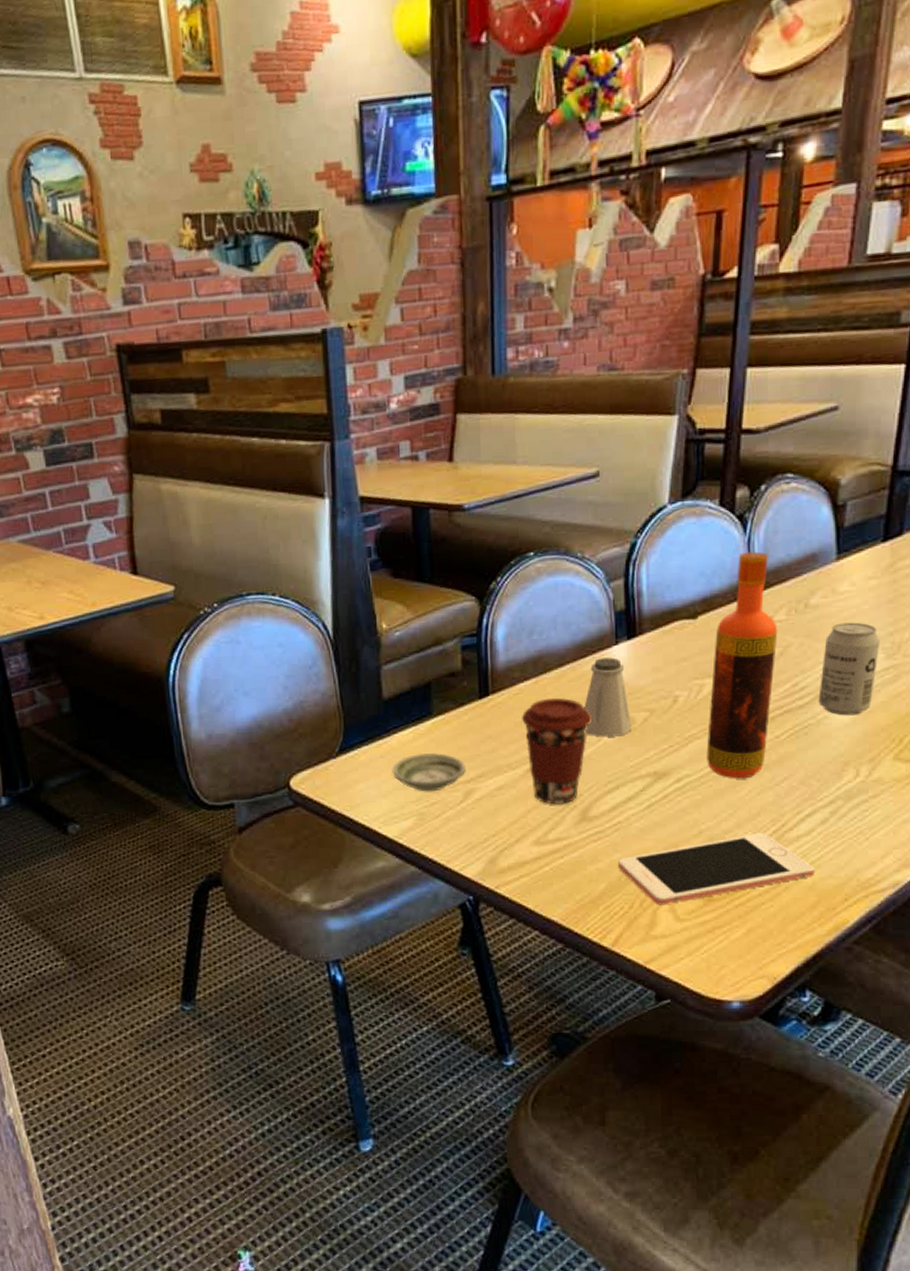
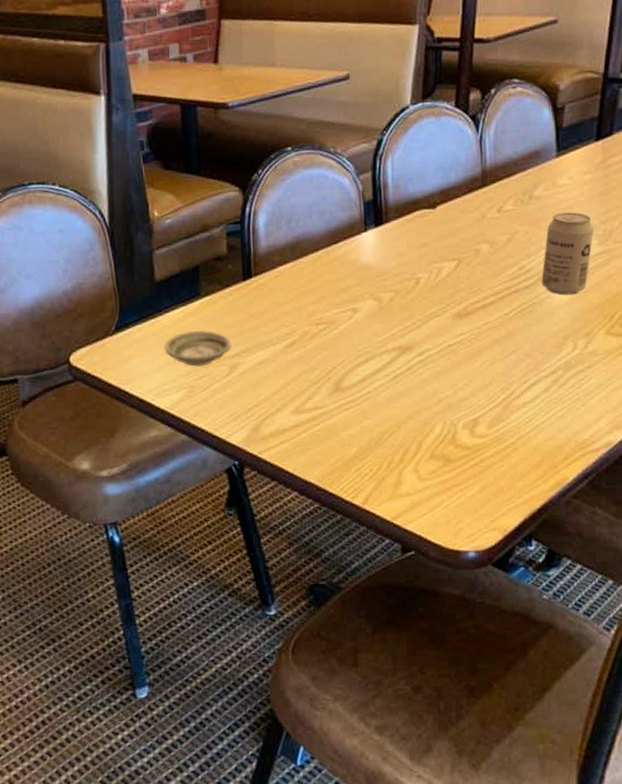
coffee cup: present [522,697,593,805] -> none [281,279,345,377]
saltshaker: present [584,657,632,737] -> none [337,243,380,315]
cell phone: present [618,833,815,906] -> none [368,400,539,467]
hot sauce: present [706,551,778,779] -> none [445,148,507,353]

